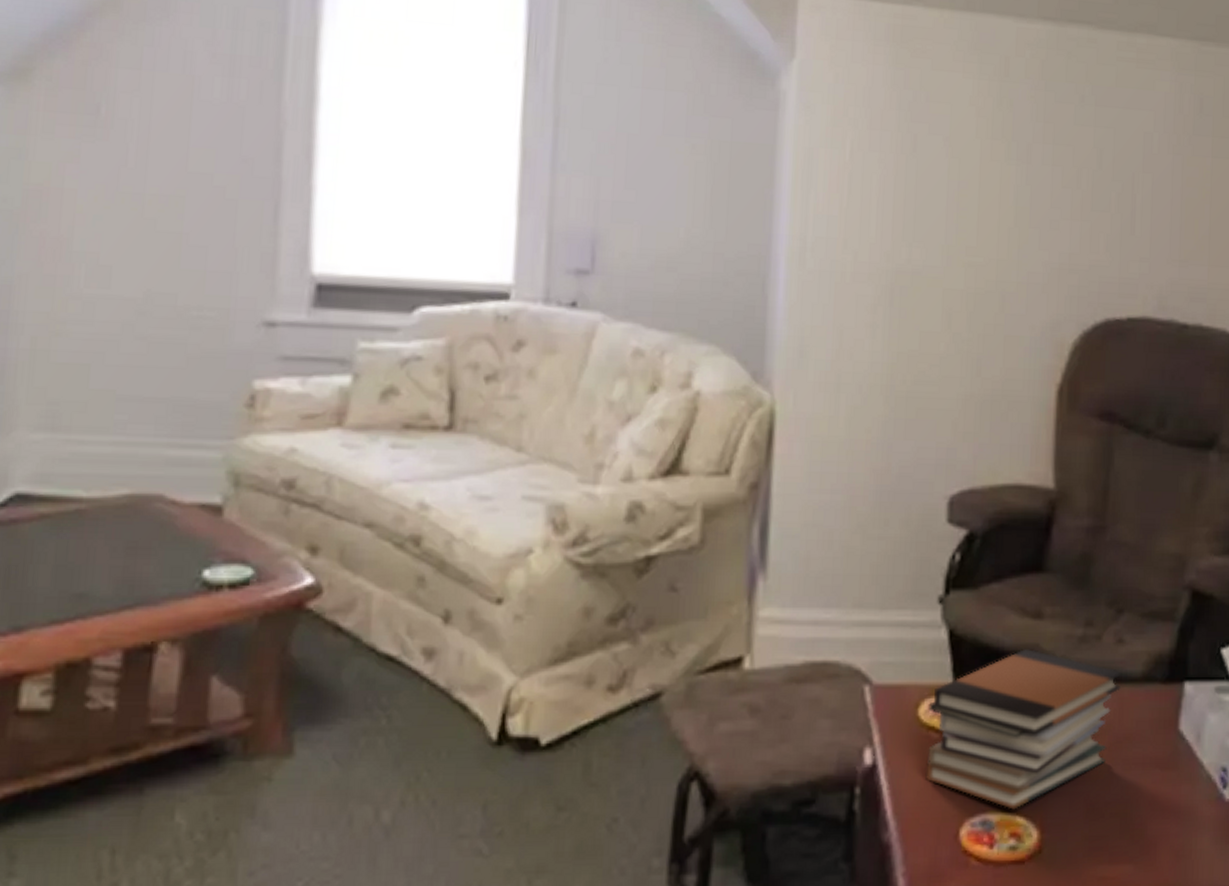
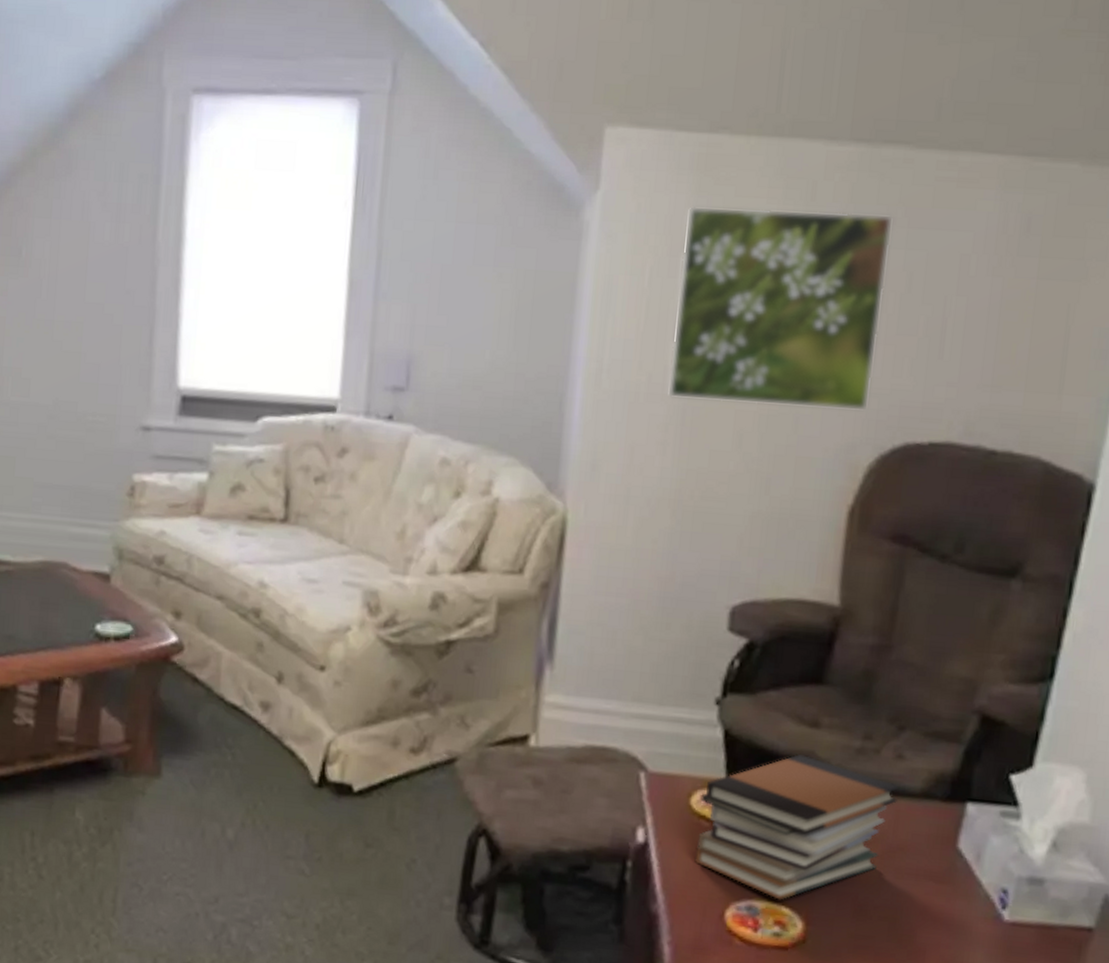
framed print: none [873,78,1082,288] -> present [667,205,894,412]

